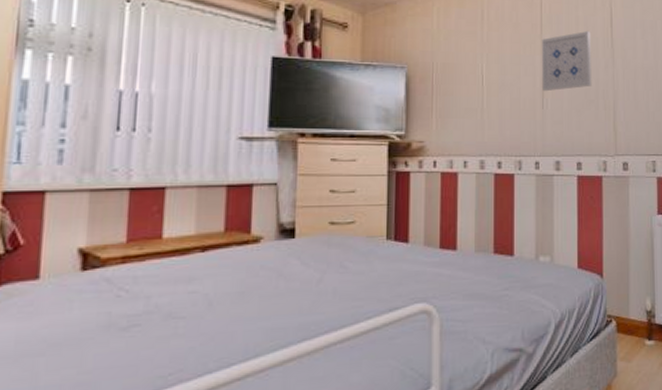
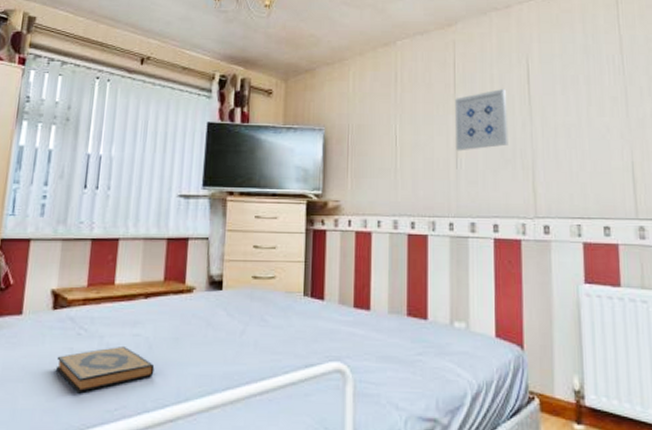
hardback book: none [89,304,217,360] -> present [55,345,155,392]

